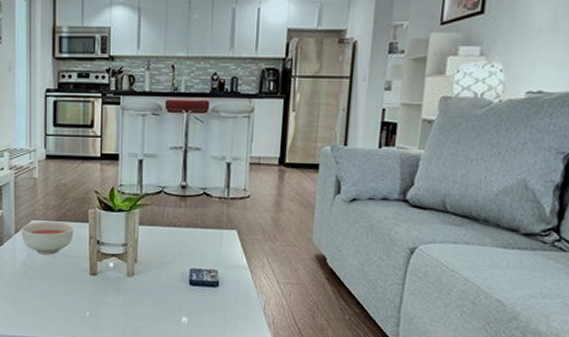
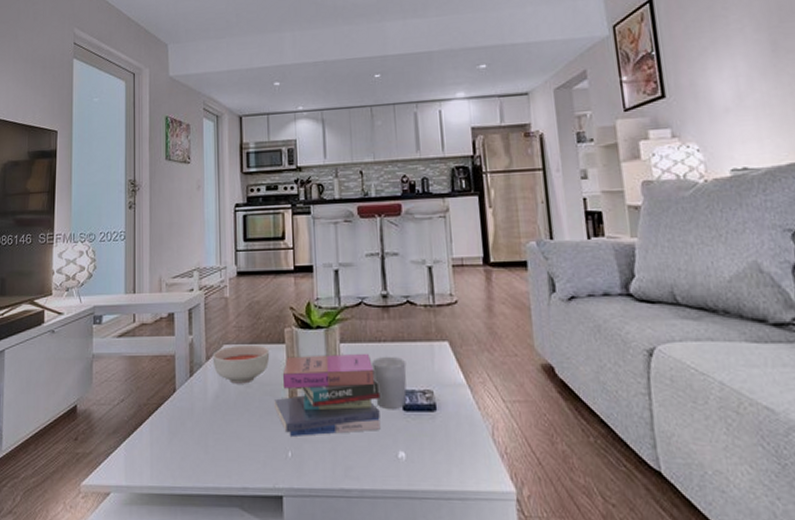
books: none [76,234,171,301] -> present [274,354,381,436]
candle holder: none [166,239,197,284] -> present [372,356,407,409]

